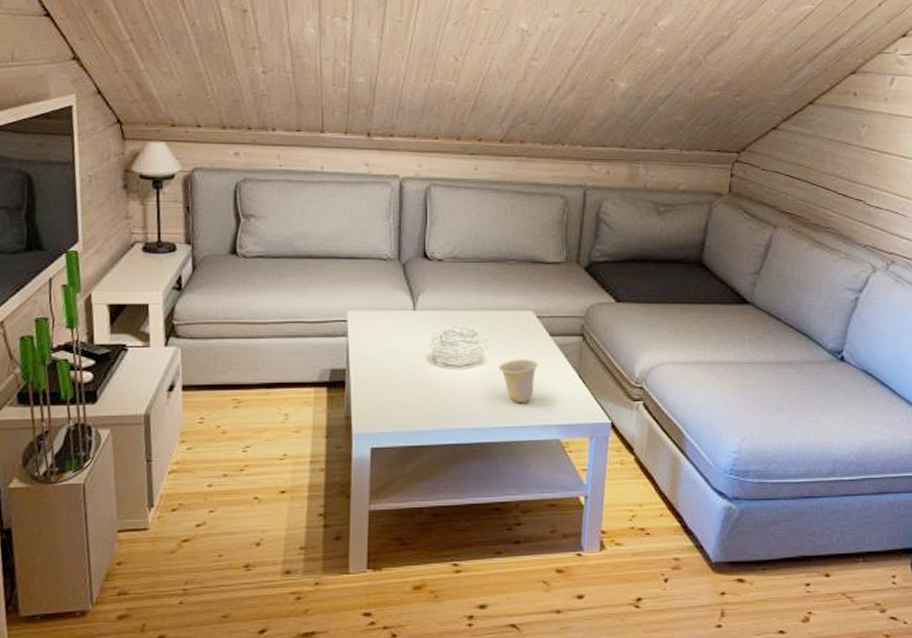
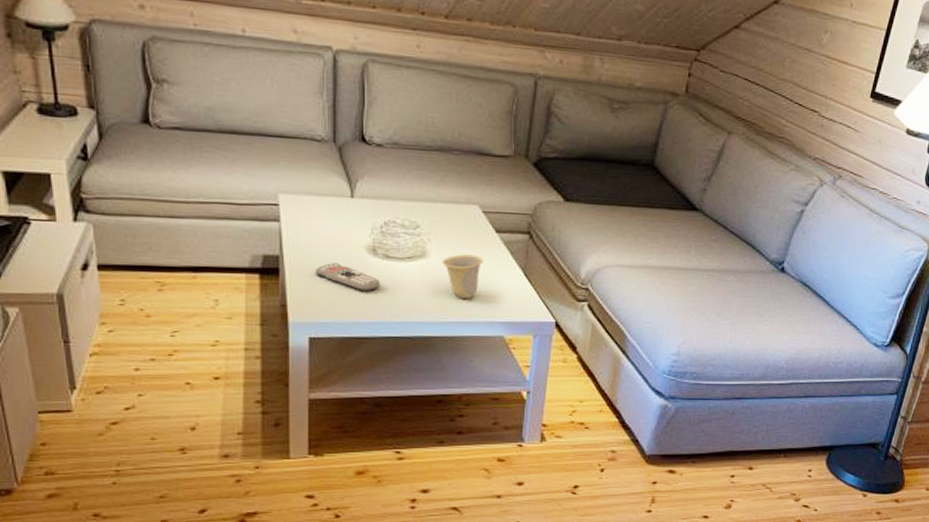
remote control: none [378,373,439,400] -> present [315,263,380,292]

